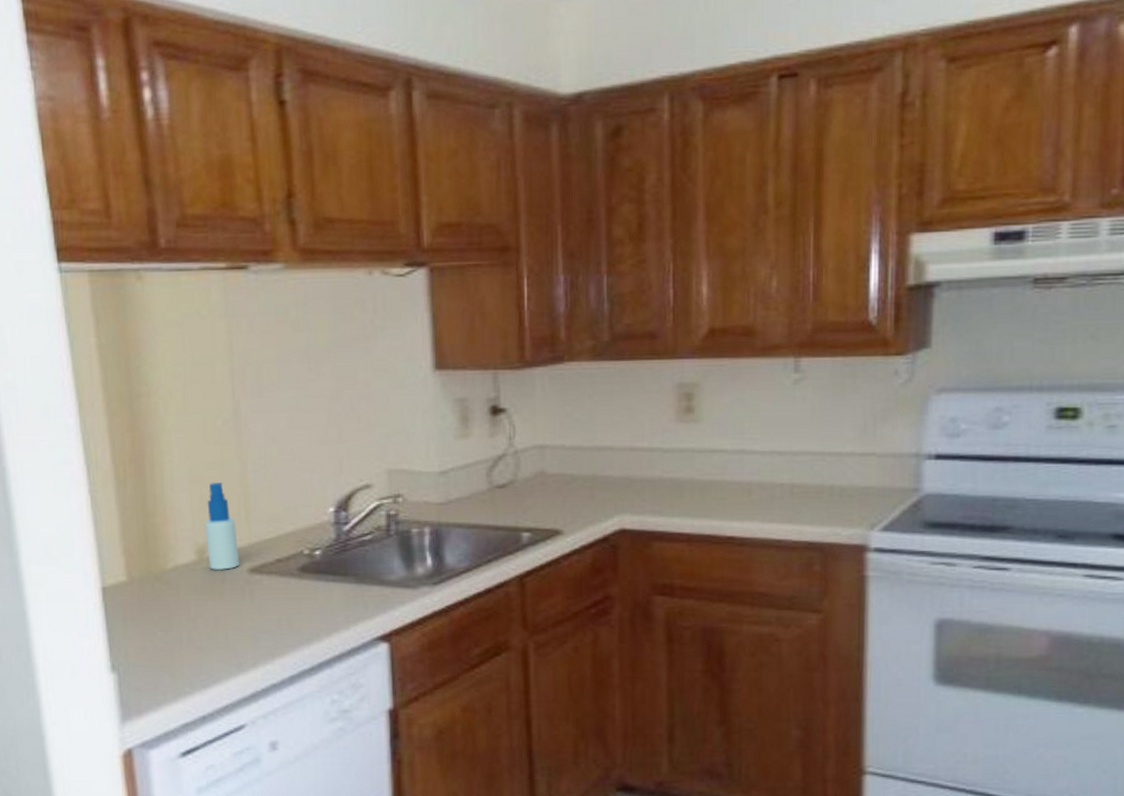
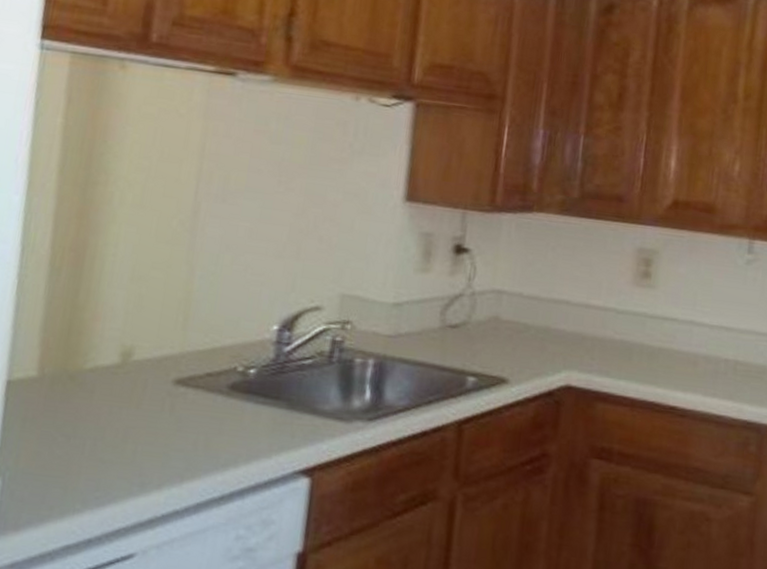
spray bottle: present [204,483,239,571] -> none [131,283,171,378]

